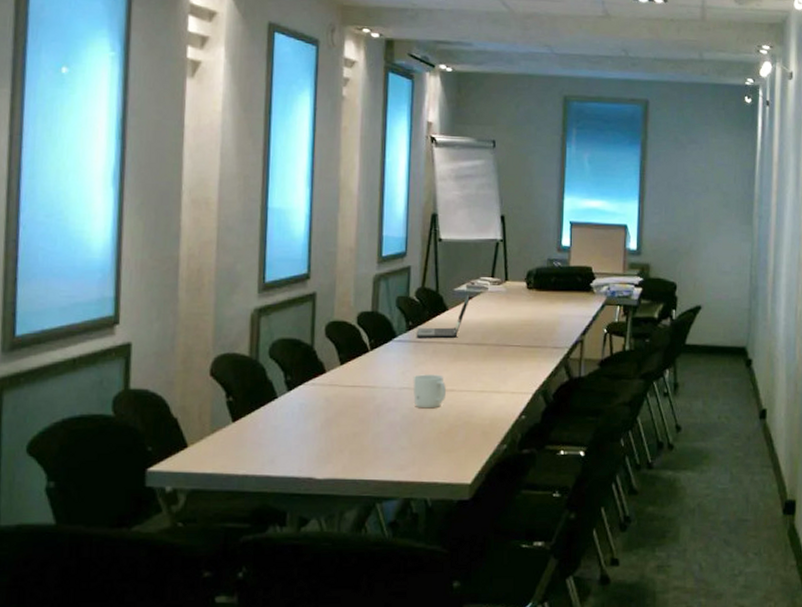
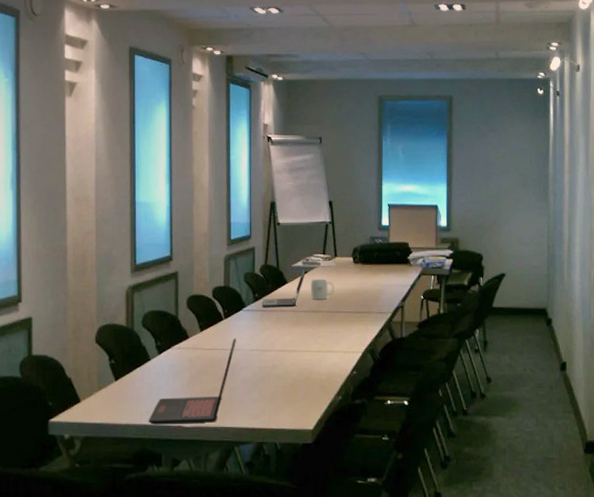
laptop: none [271,374,384,476] -> present [148,338,236,425]
mug: present [413,374,446,409] -> none [261,338,288,367]
mug: none [475,306,503,331] -> present [311,279,334,300]

